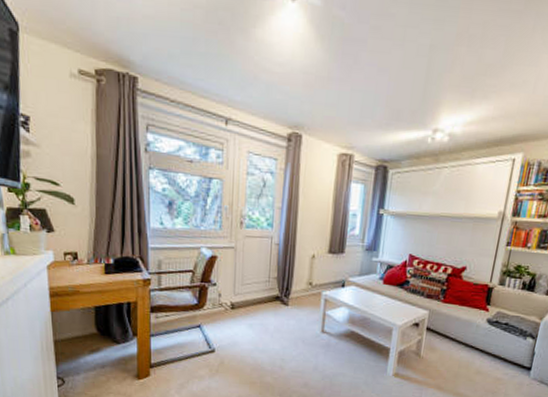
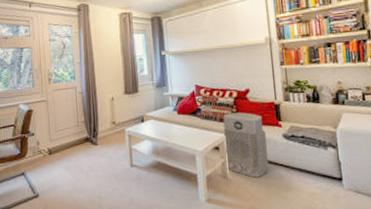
air purifier: none [422,290,472,359] -> present [223,112,268,178]

